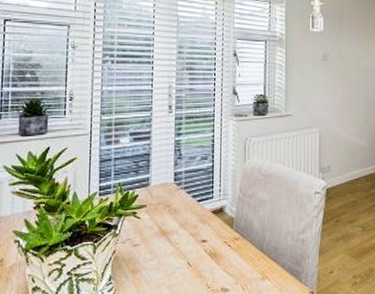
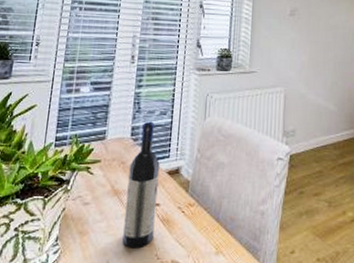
wine bottle: none [174,166,204,281] -> present [122,121,160,249]

